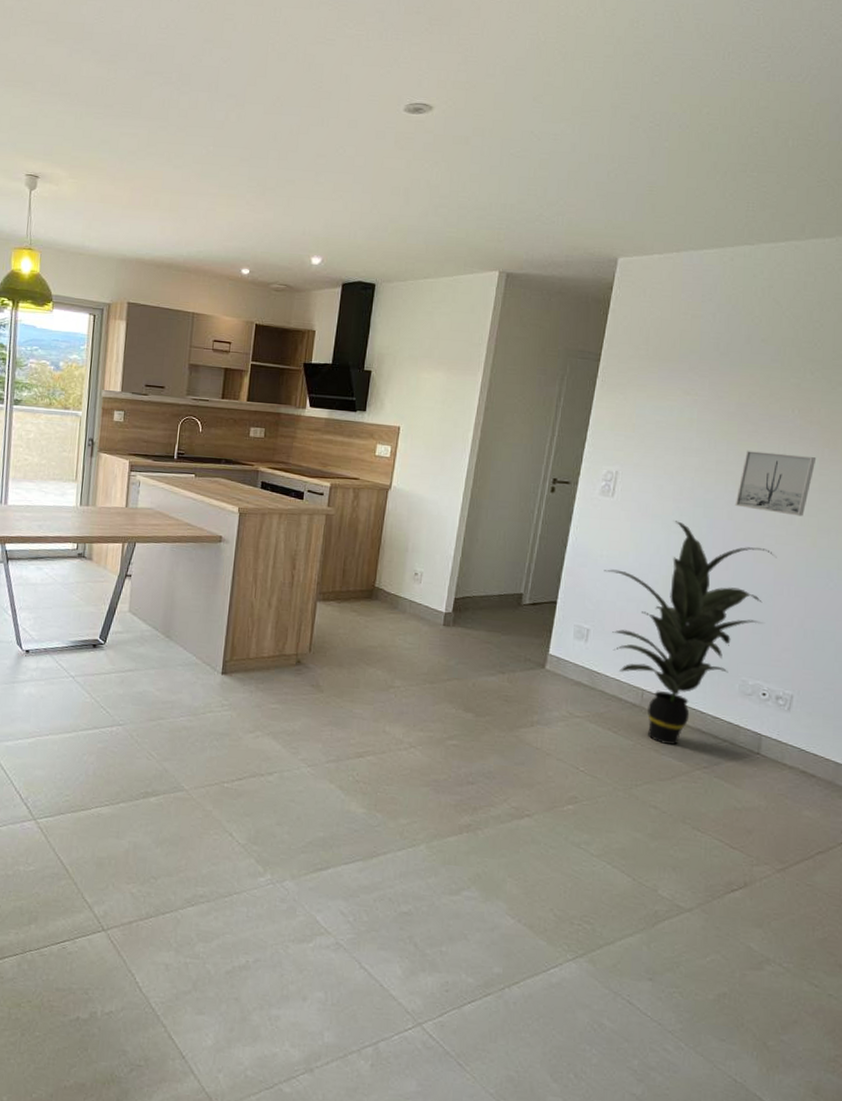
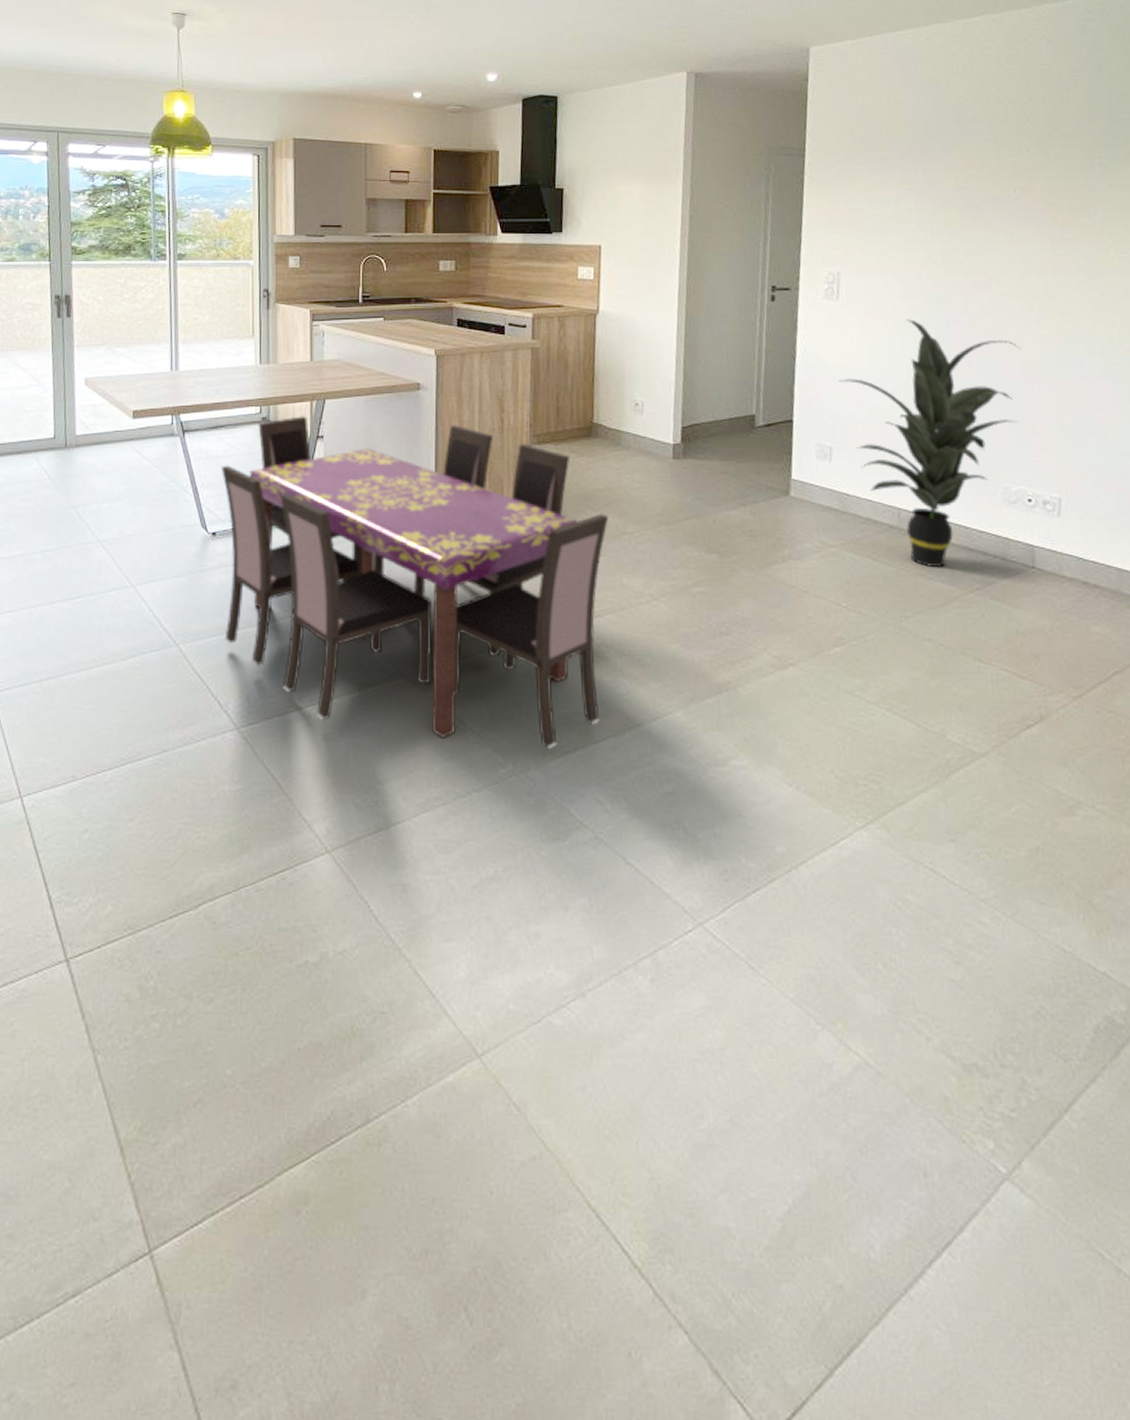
dining table: none [29,555,380,865] -> present [220,416,609,749]
wall art: present [734,451,817,517] -> none [968,237,1047,302]

